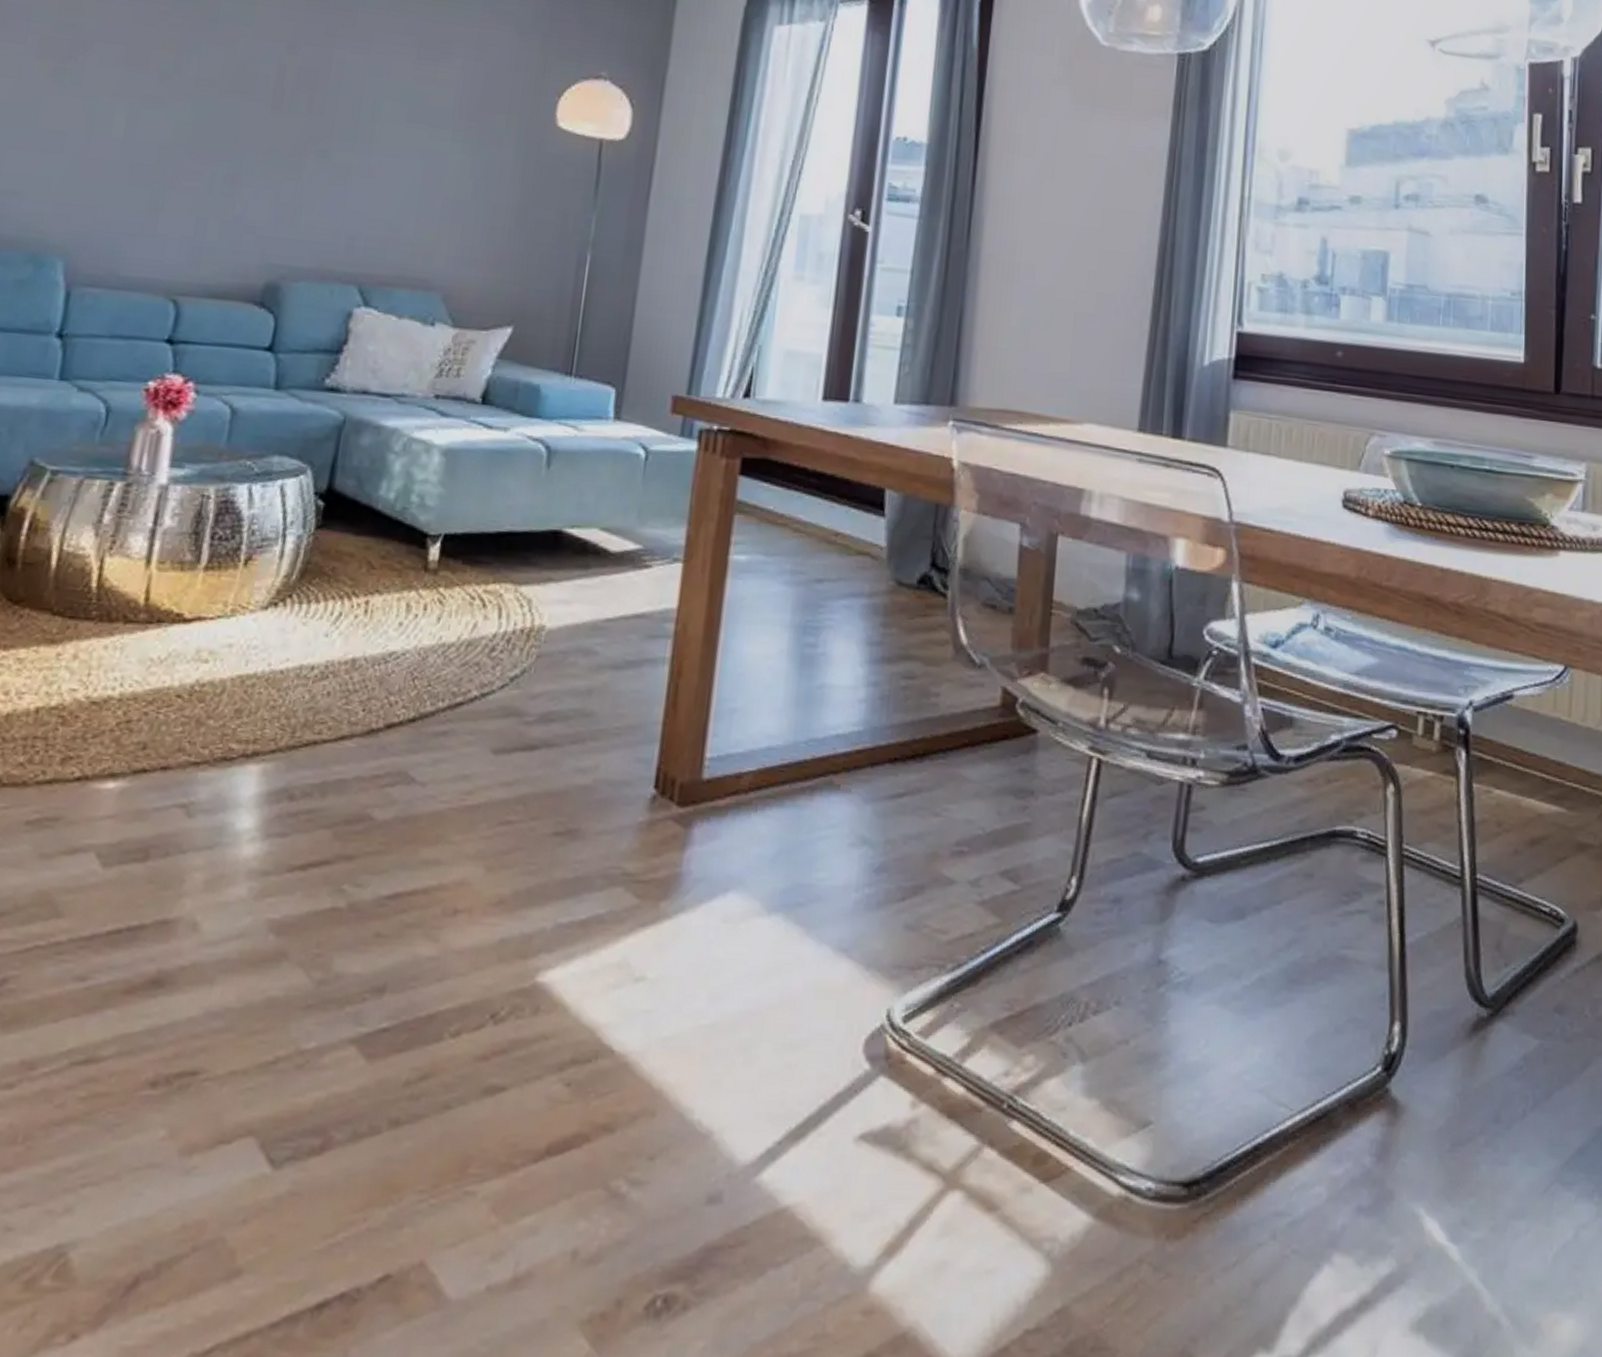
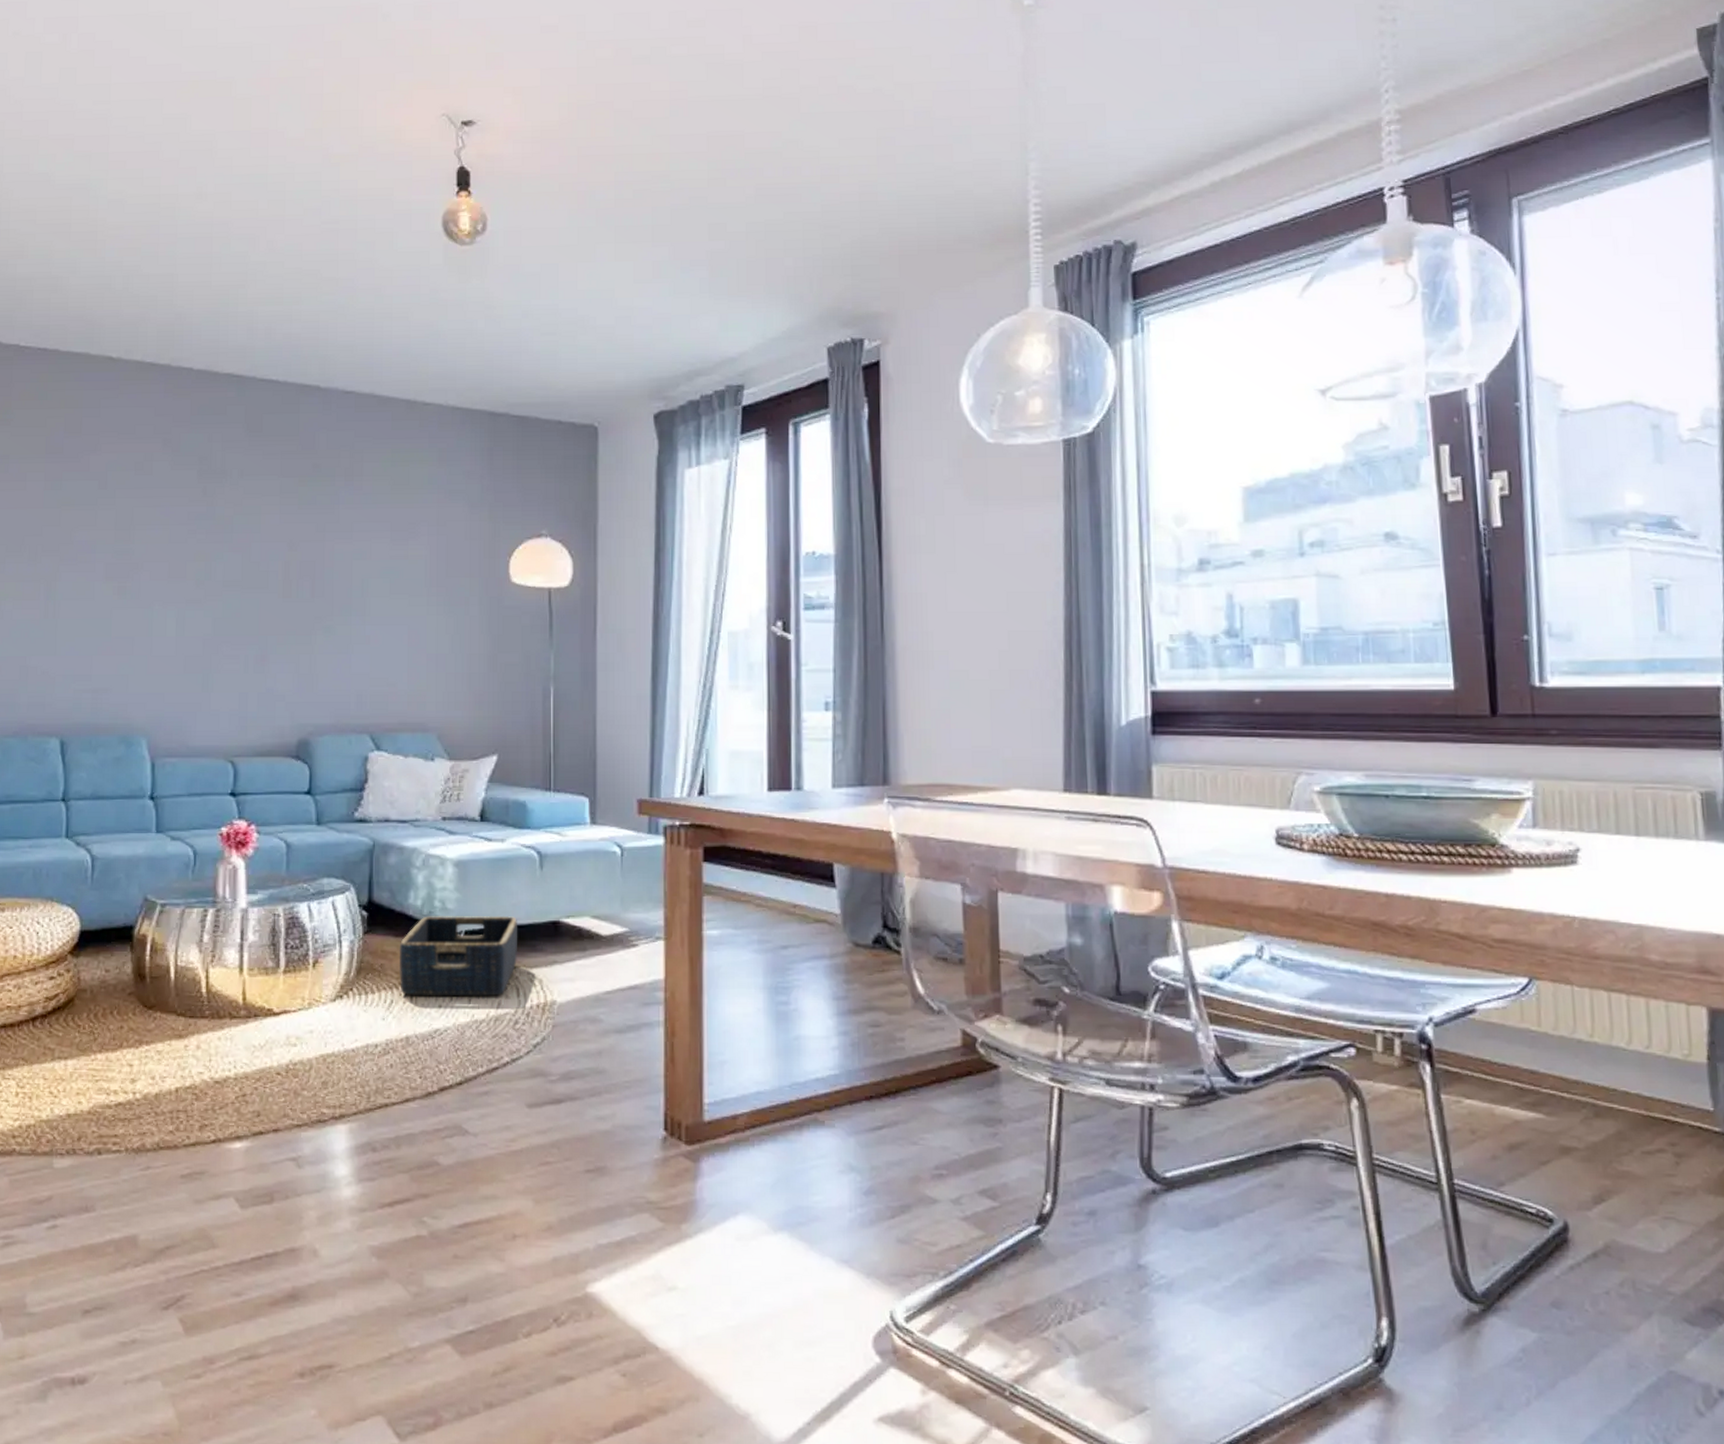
basket: none [353,512,511,615] -> present [400,915,517,996]

